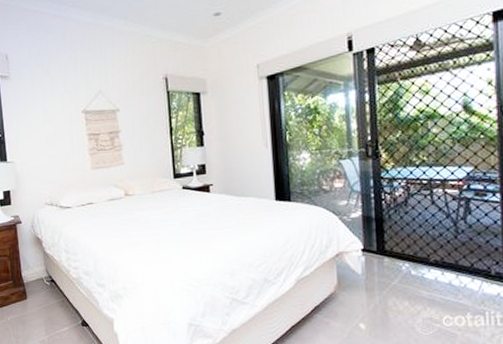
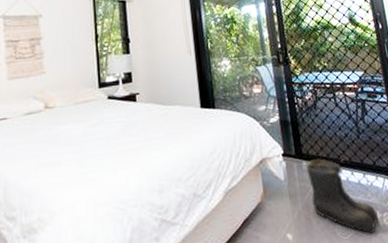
boots: none [388,256,468,333] -> present [306,159,378,234]

